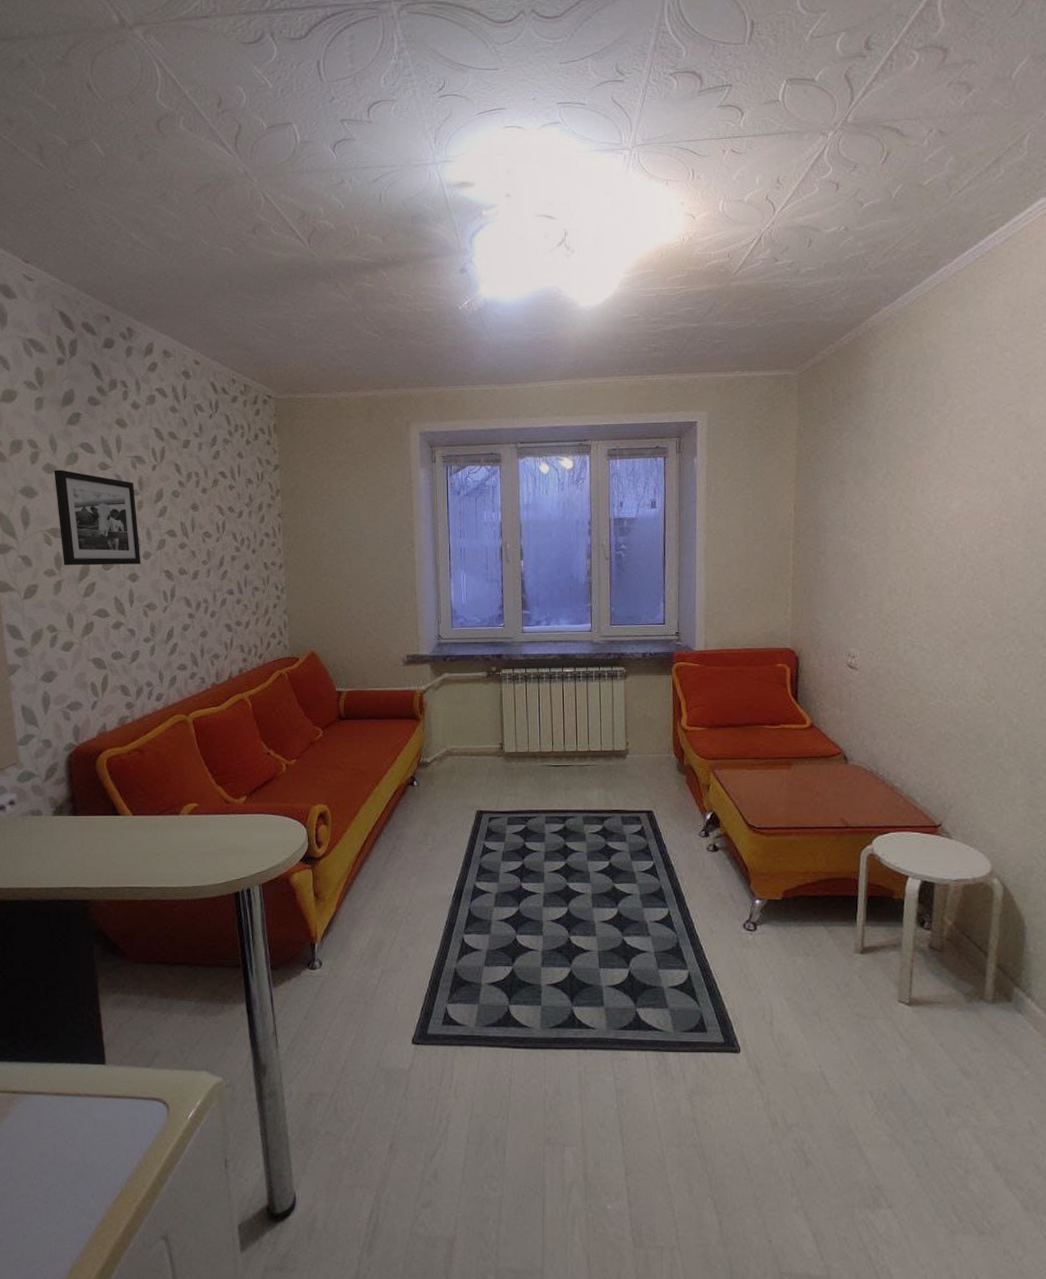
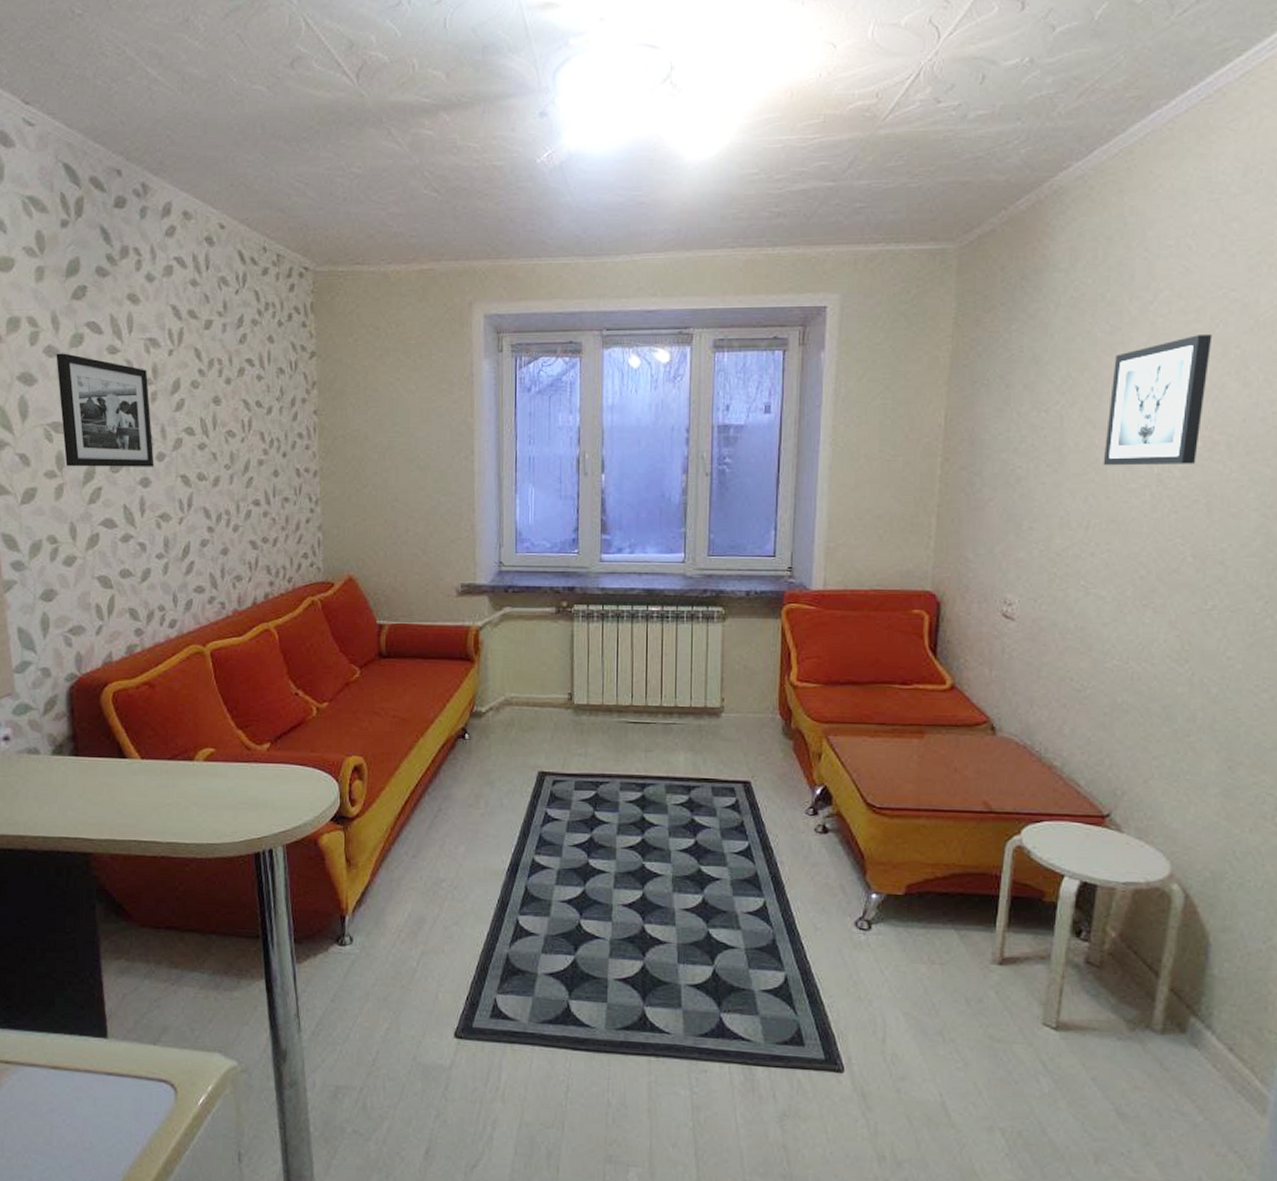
wall art: none [919,439,996,544] -> present [1103,335,1213,466]

